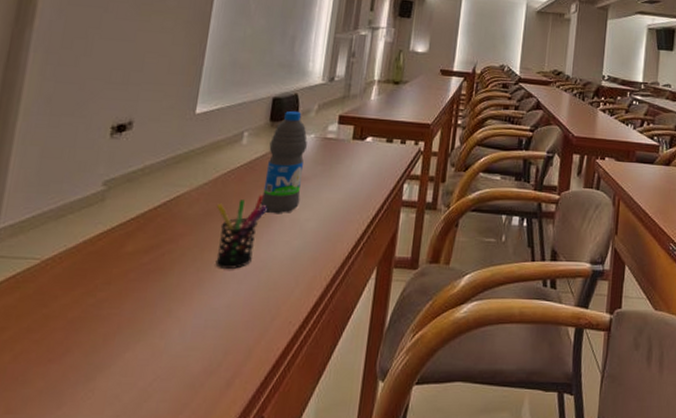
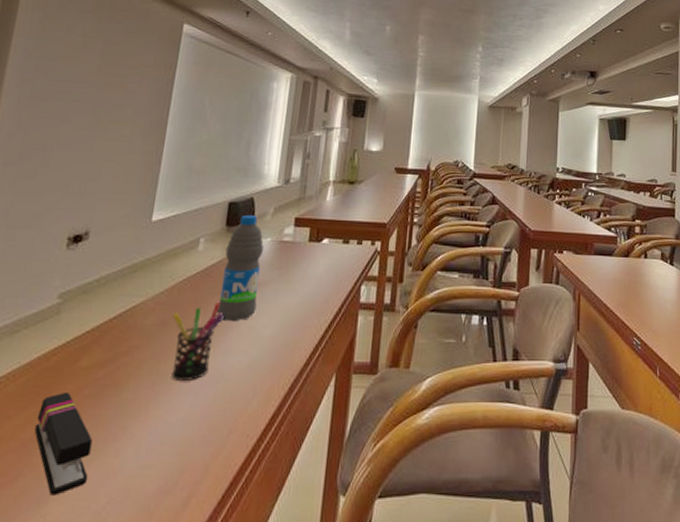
stapler: none [81,275,139,372] -> present [34,391,93,496]

